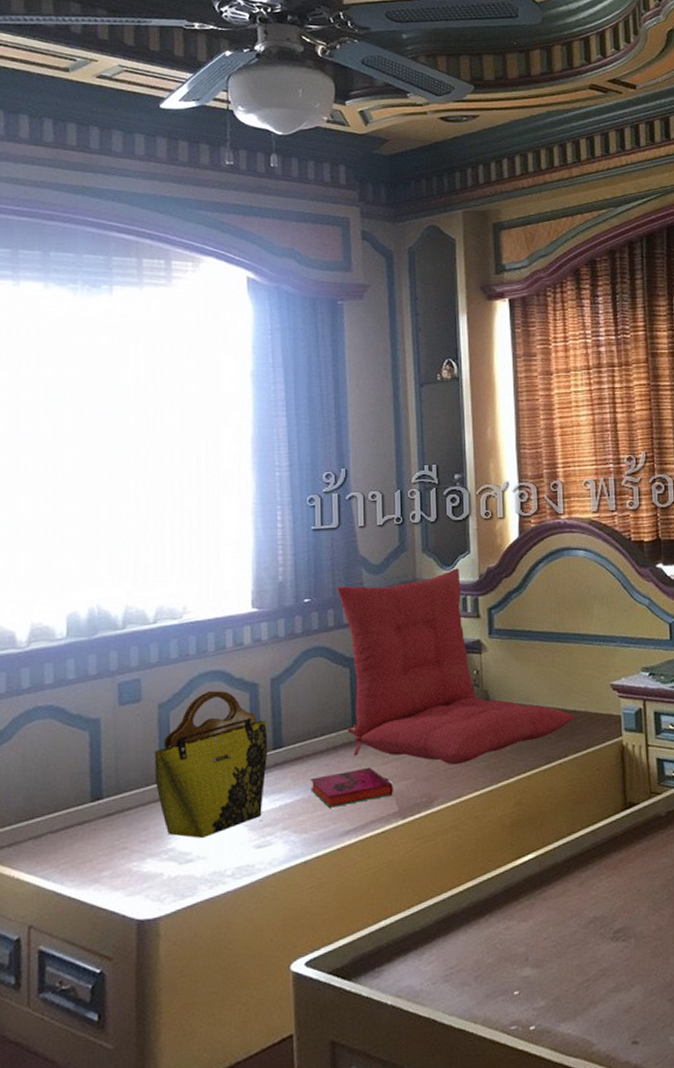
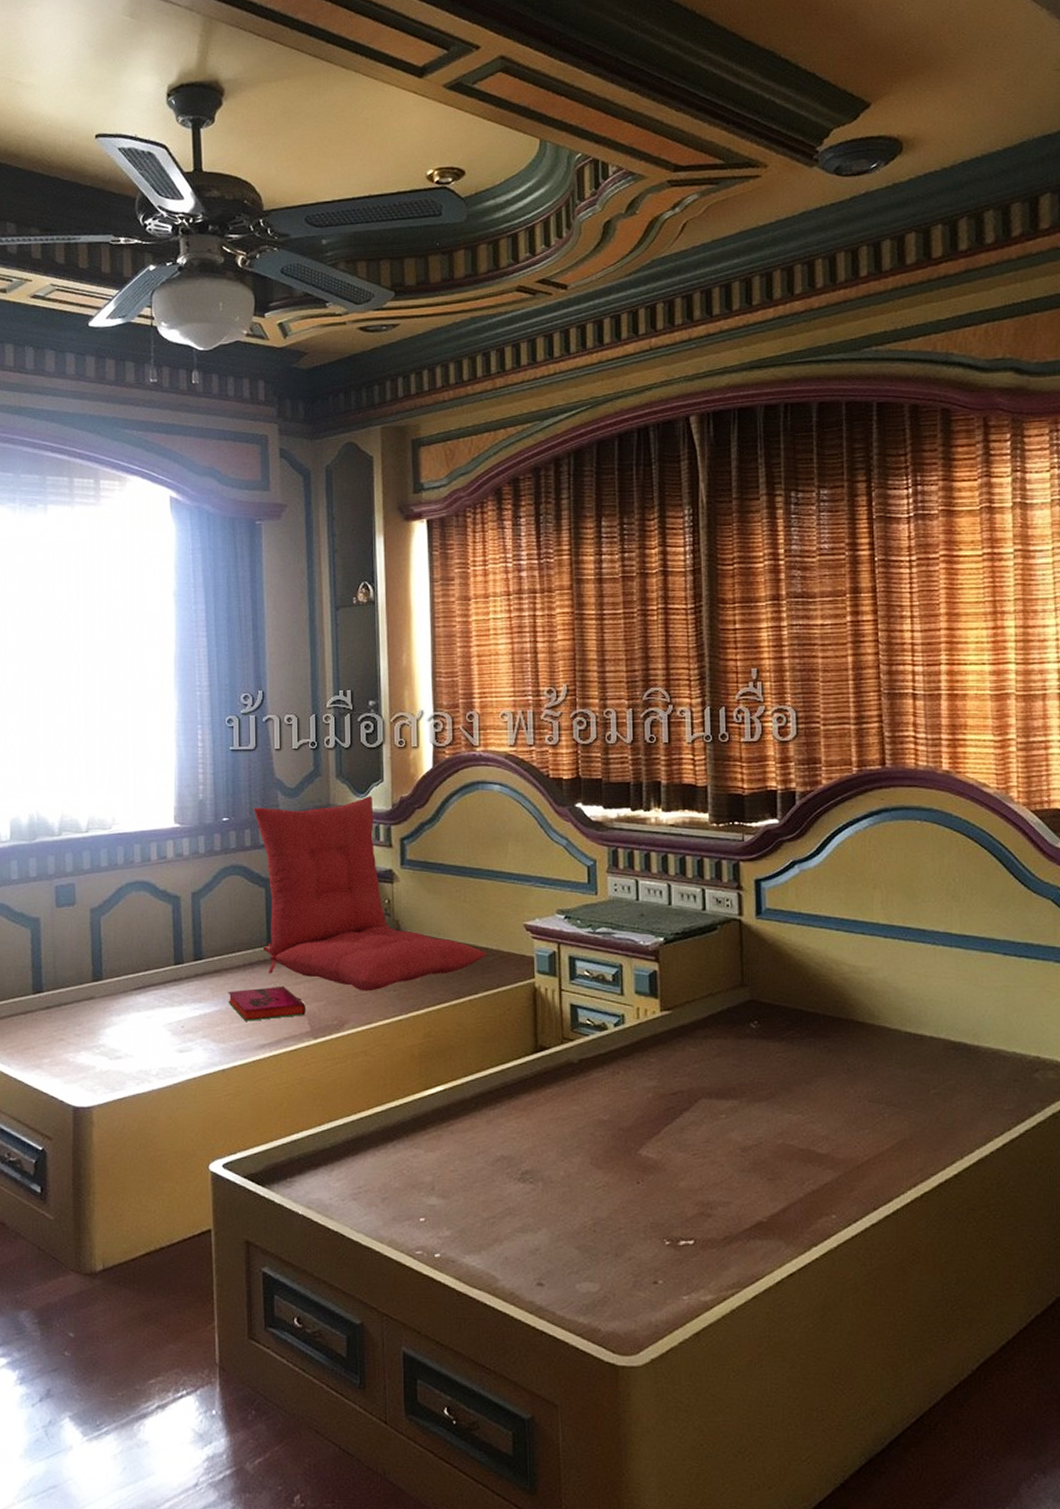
tote bag: present [154,690,268,838] -> none [87,899,189,1037]

